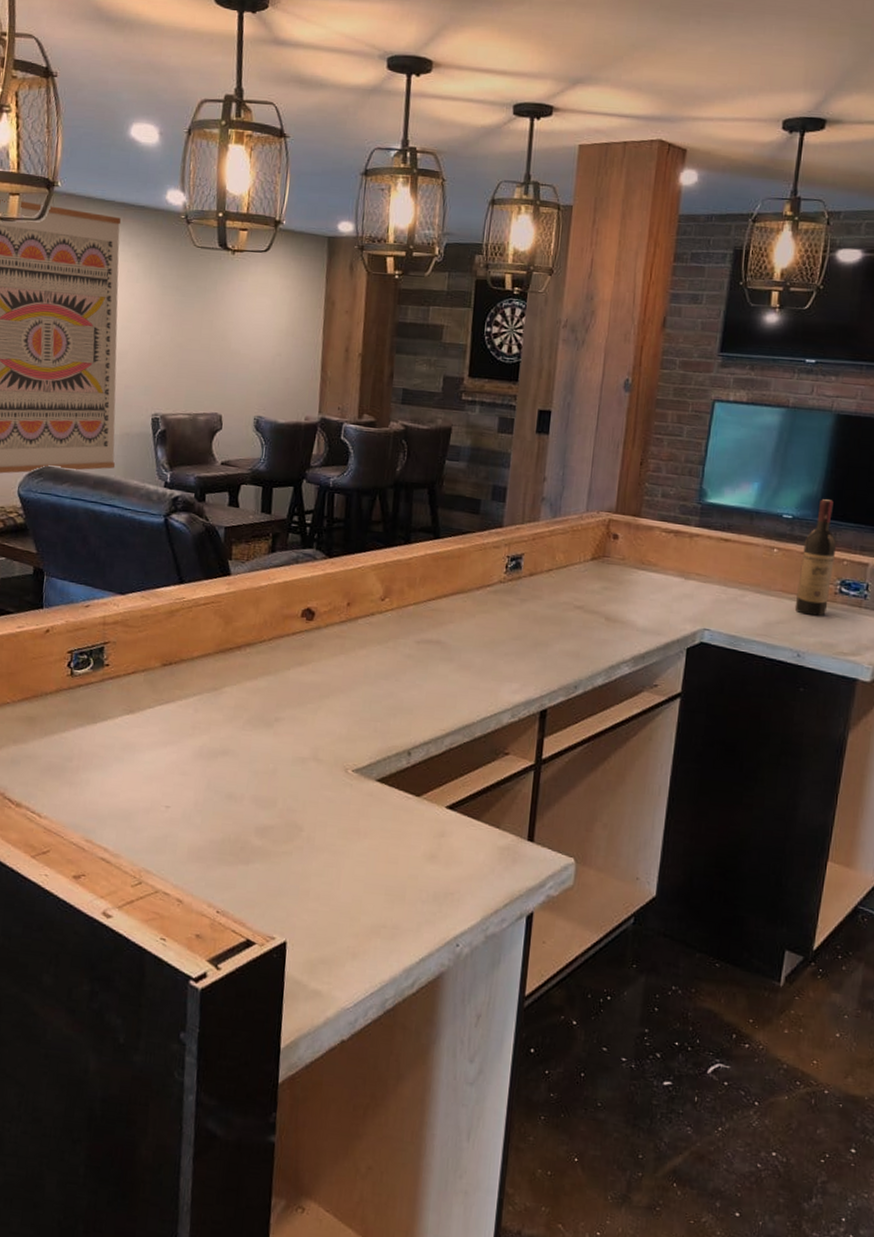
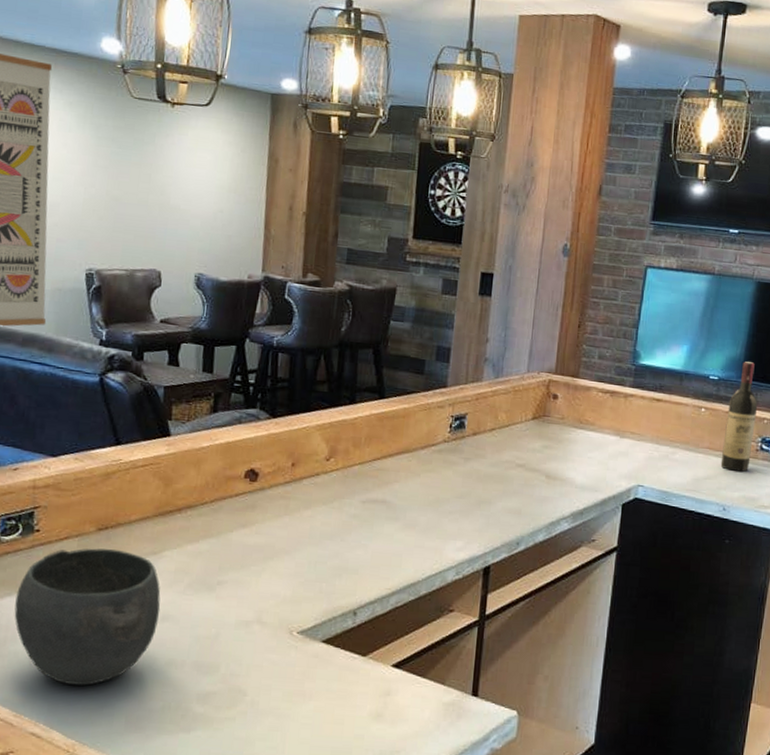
bowl: none [86,682,221,815] -> present [14,548,161,686]

